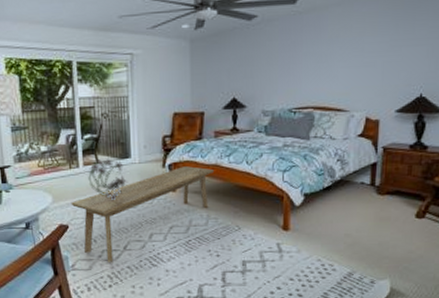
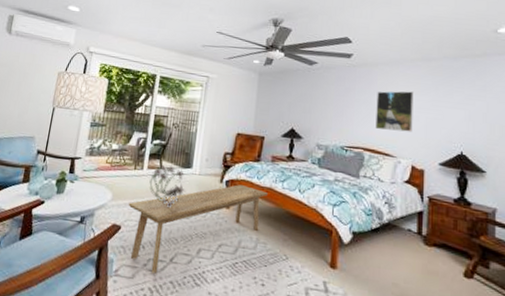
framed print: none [326,33,370,84] -> present [375,91,414,132]

